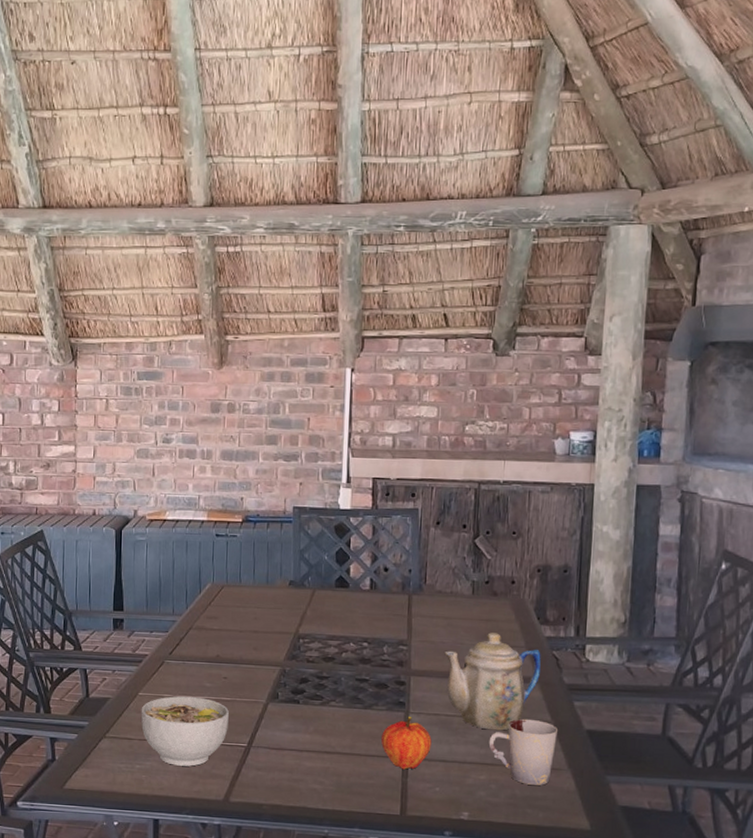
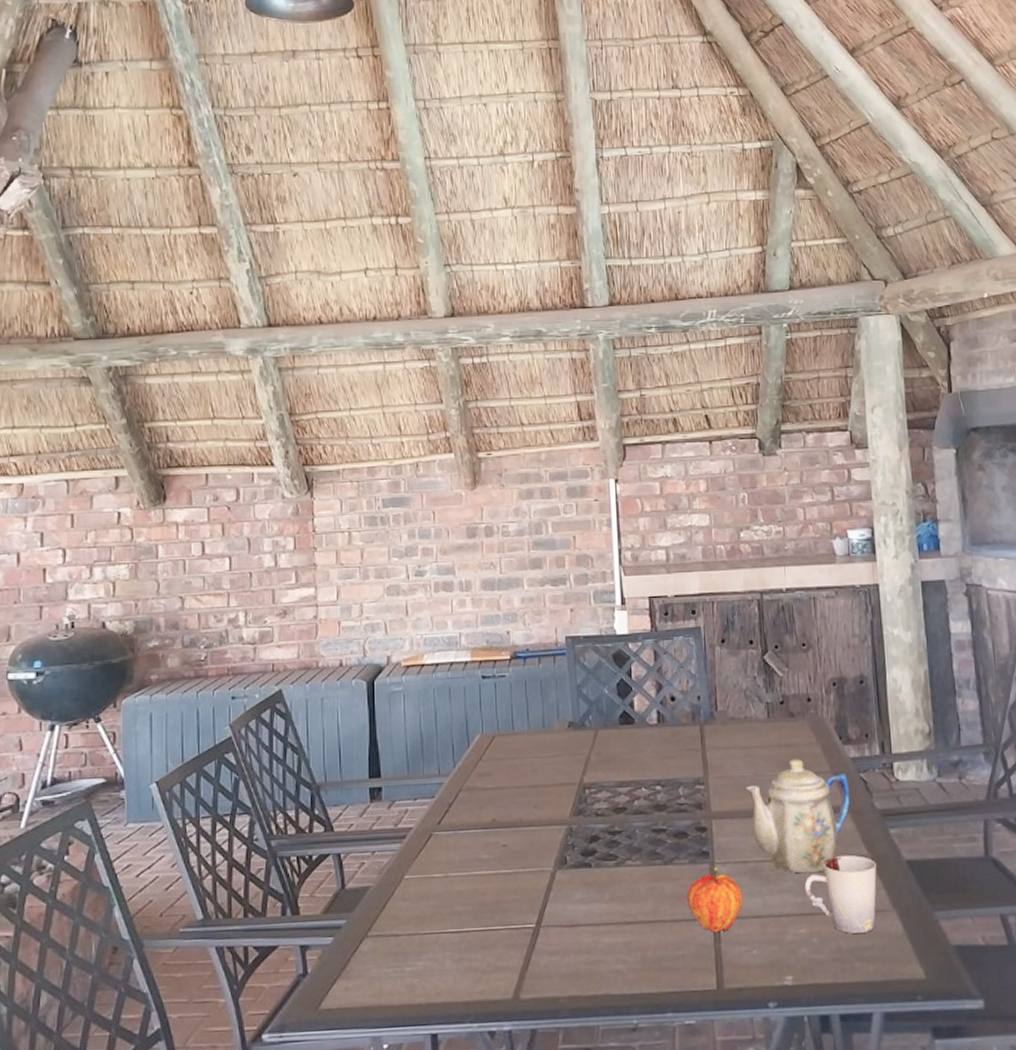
bowl: present [141,696,229,766] -> none [408,873,512,962]

